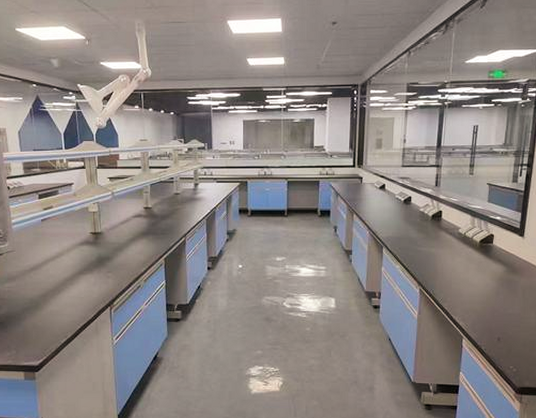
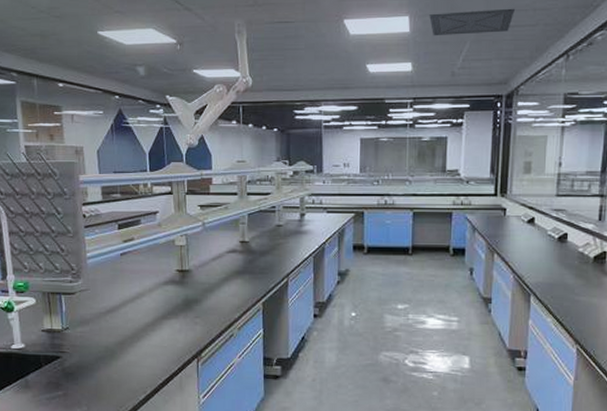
ceiling vent: none [298,13,367,36] -> present [429,8,515,36]

